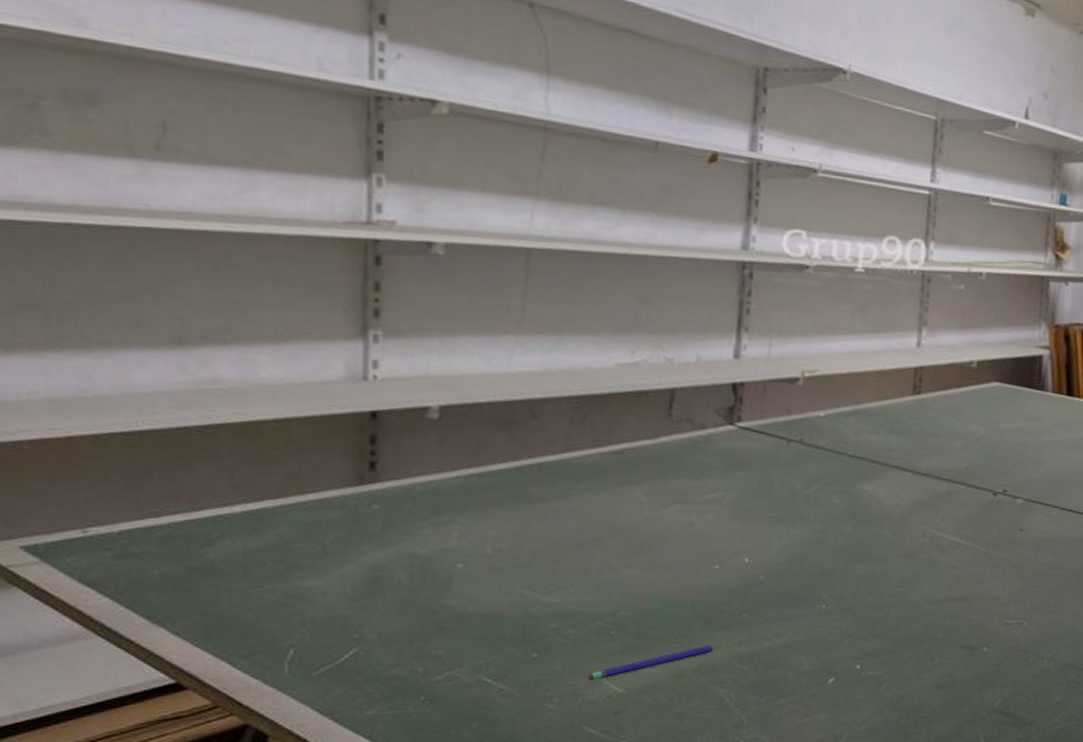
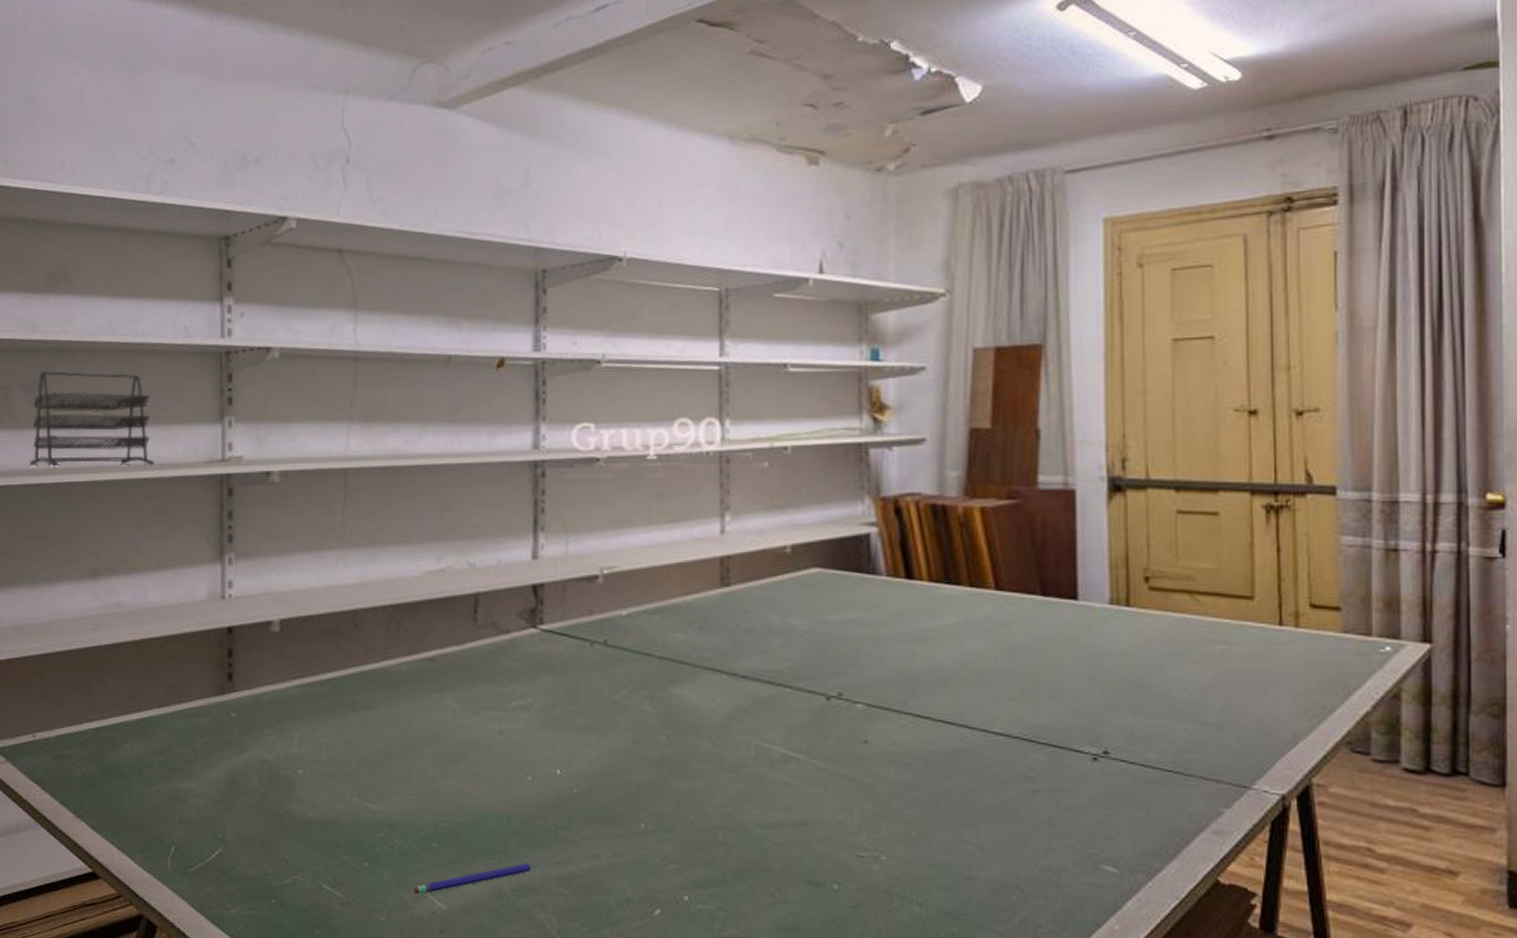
file organizer: none [73,81,271,219] -> present [29,371,155,467]

